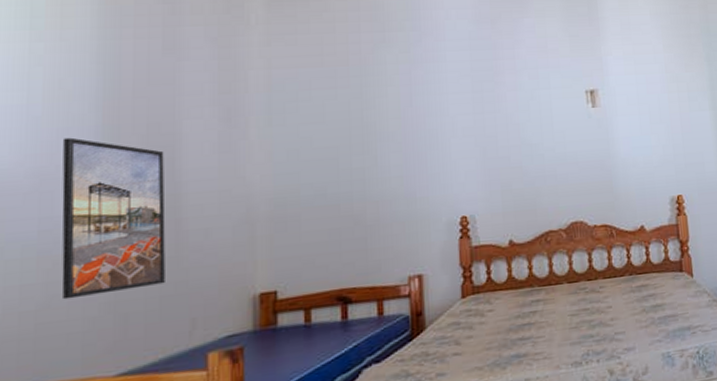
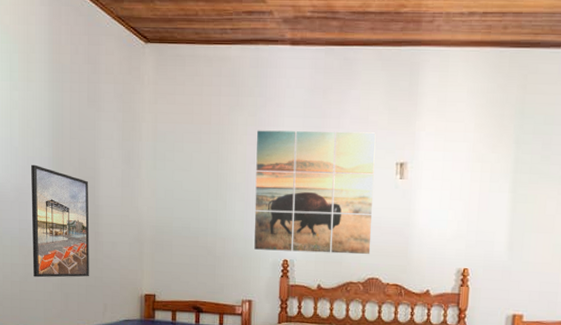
wall art: none [411,61,570,210] -> present [254,130,376,254]

